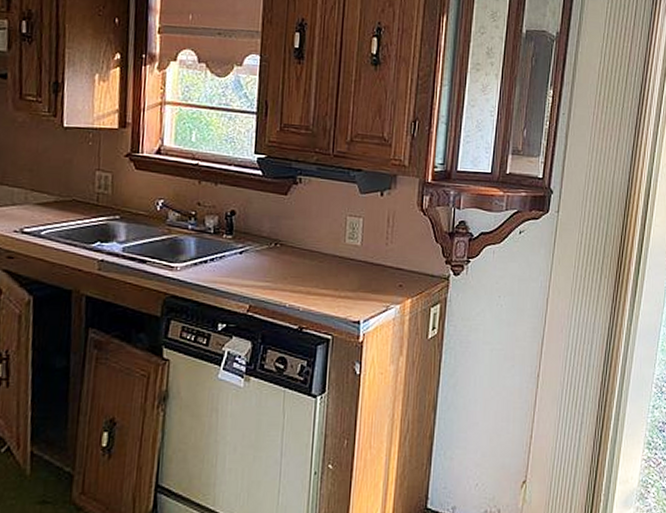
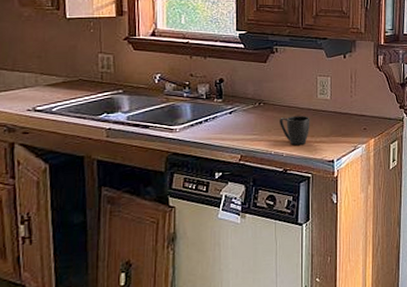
mug: none [298,262,335,299] -> present [280,116,310,145]

